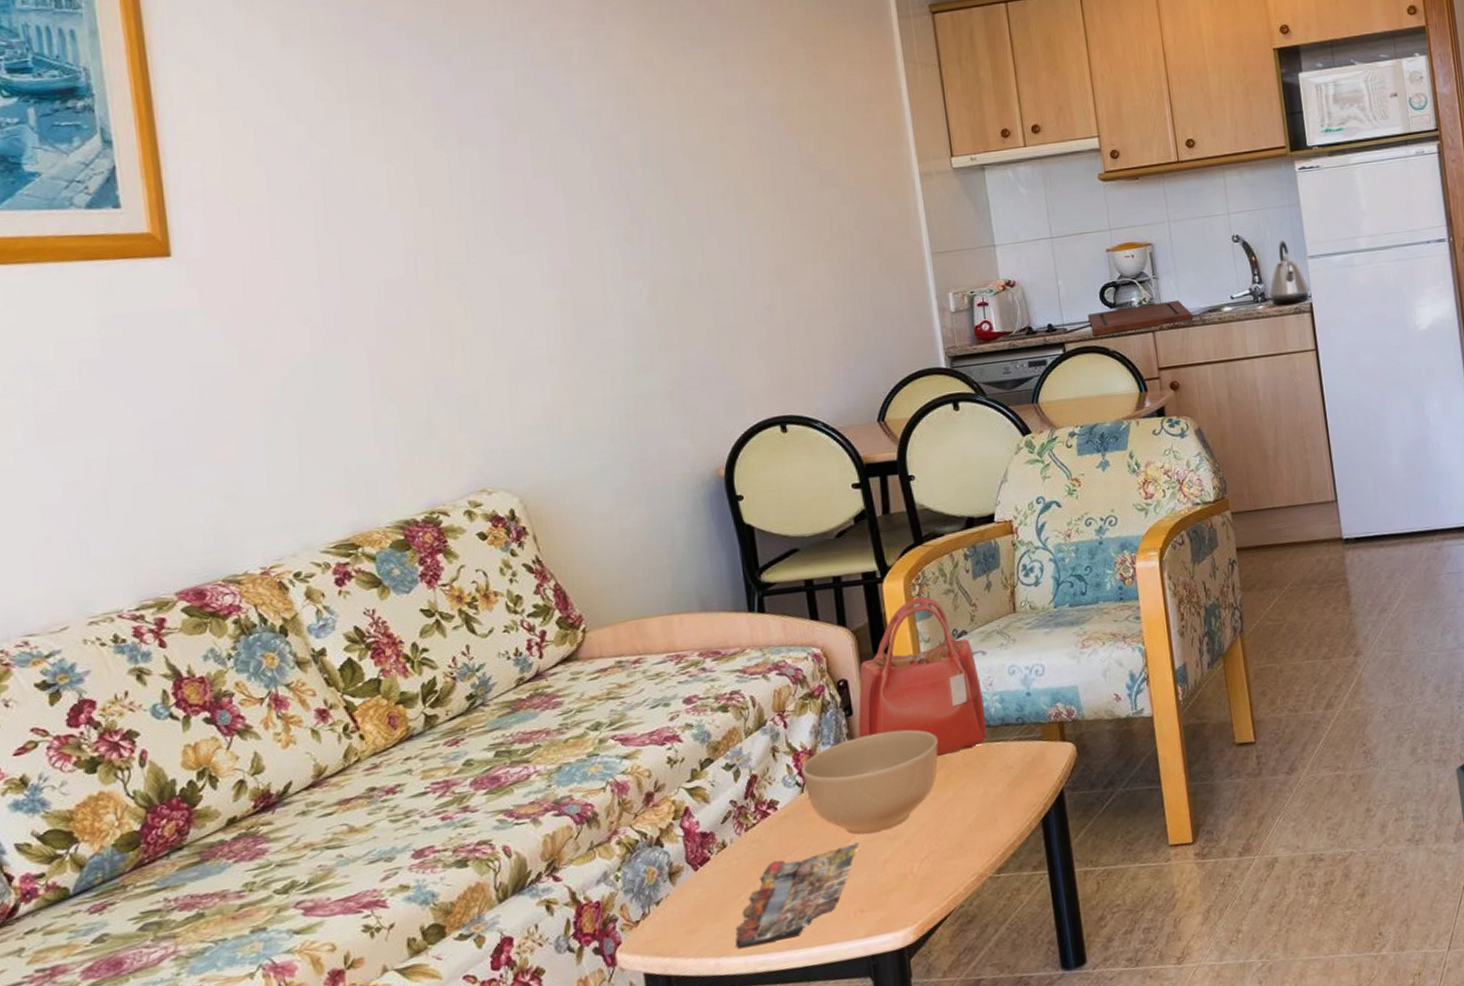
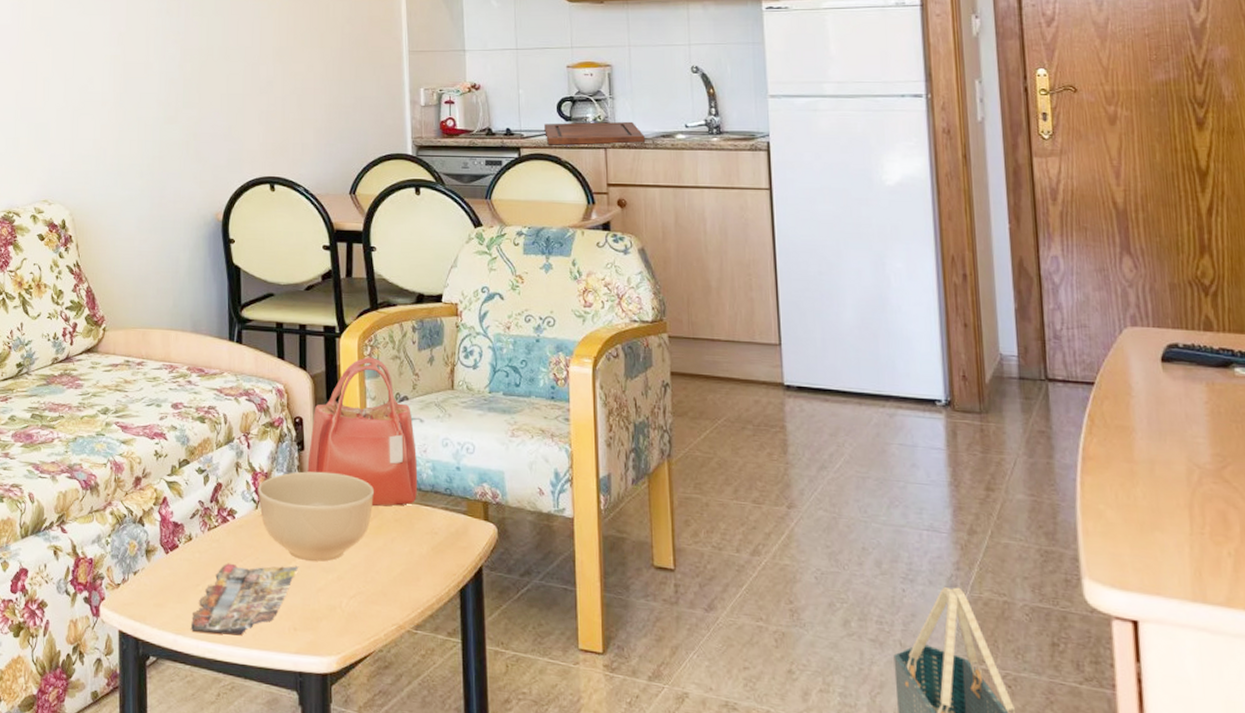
kettle: present [1269,240,1310,307] -> none [724,77,768,141]

